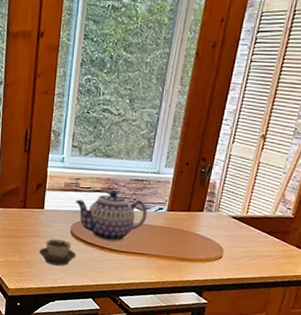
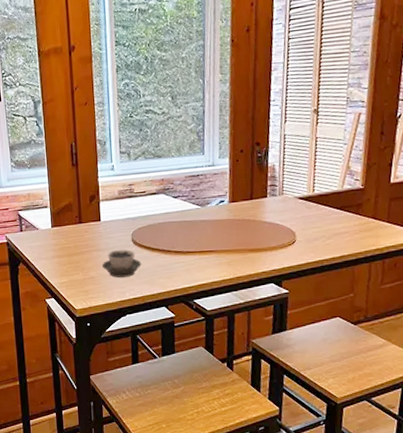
teapot: present [75,190,147,242] -> none [132,190,209,244]

